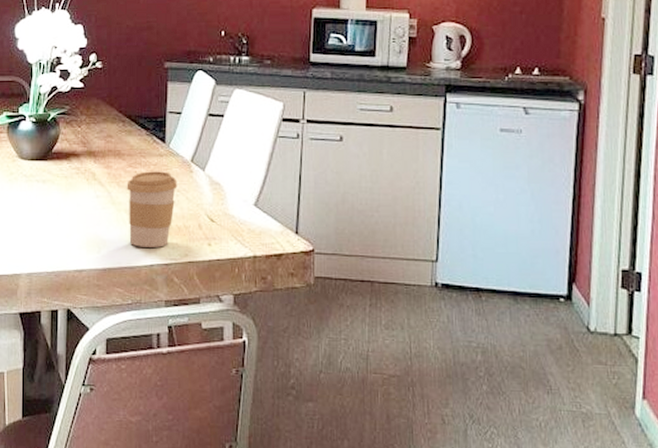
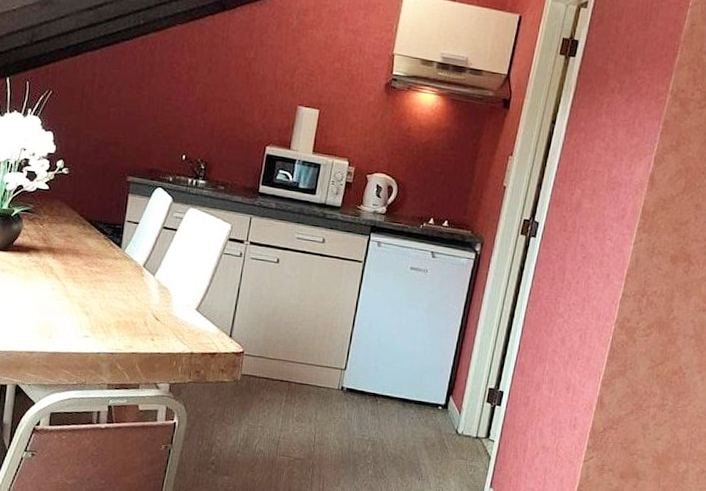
coffee cup: present [127,171,177,247] -> none [79,271,129,338]

